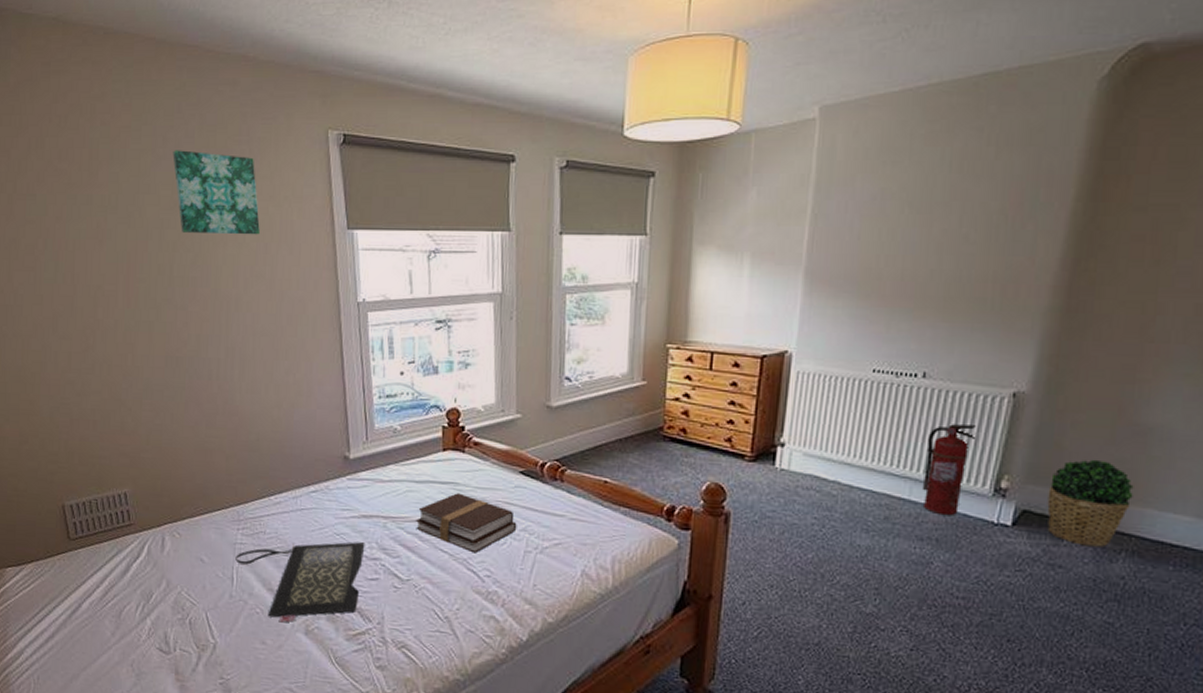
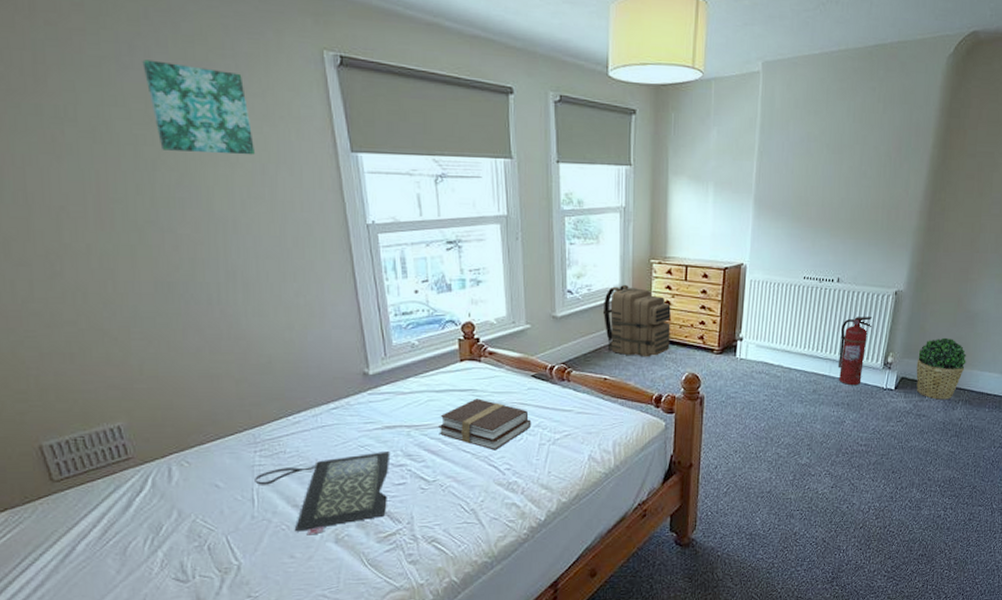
backpack: none [605,372,691,460] -> present [602,284,671,357]

